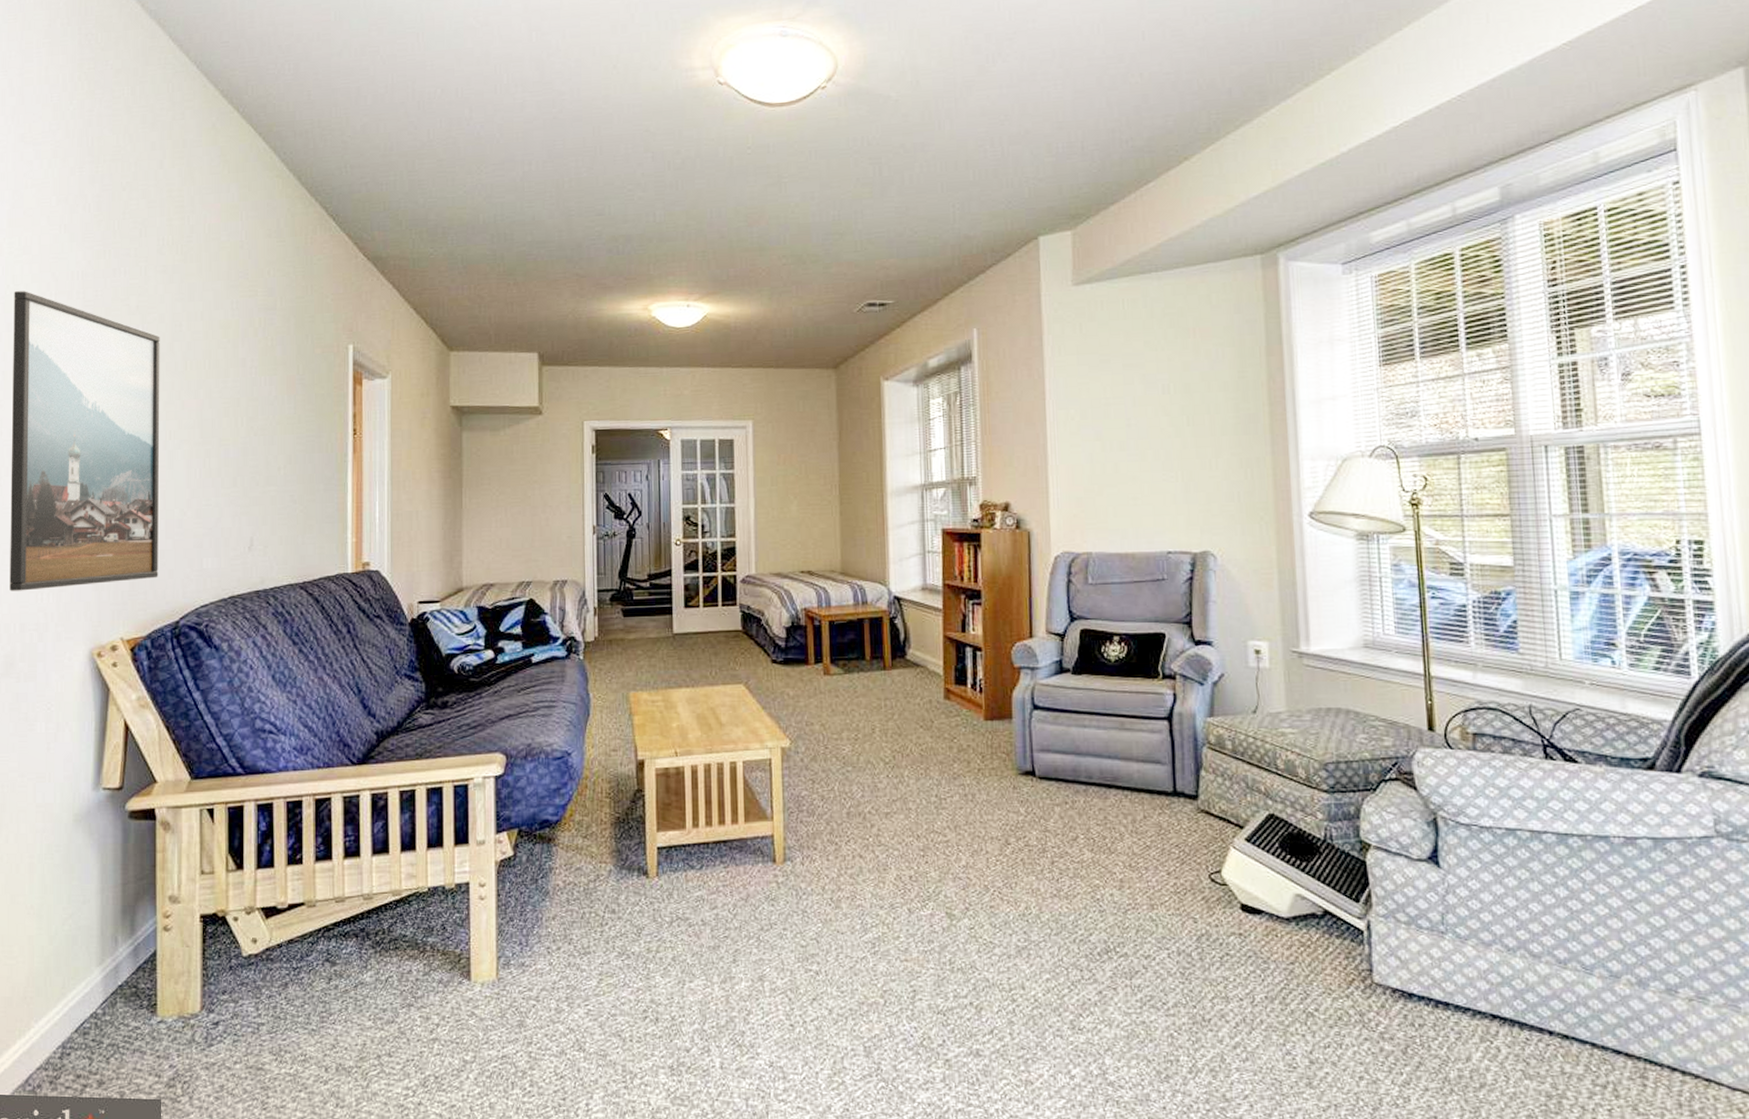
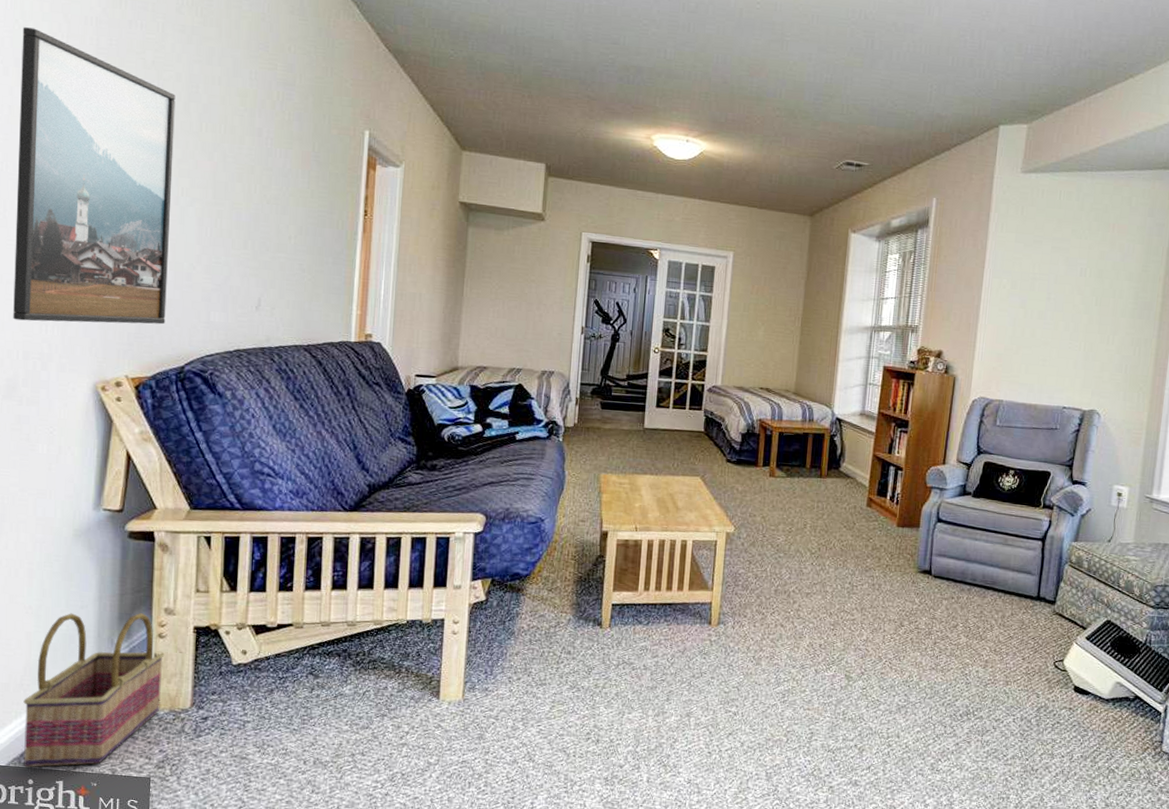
basket: none [27,903,171,1096] -> present [23,612,165,768]

